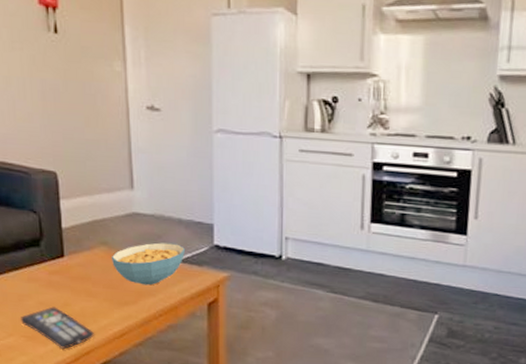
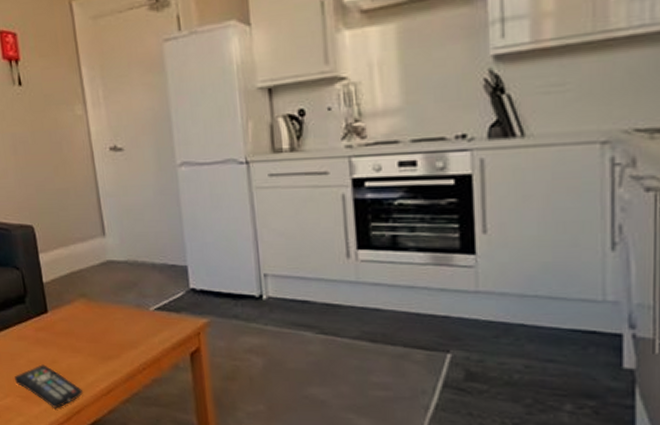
cereal bowl: present [111,242,185,286] -> none [91,290,162,337]

